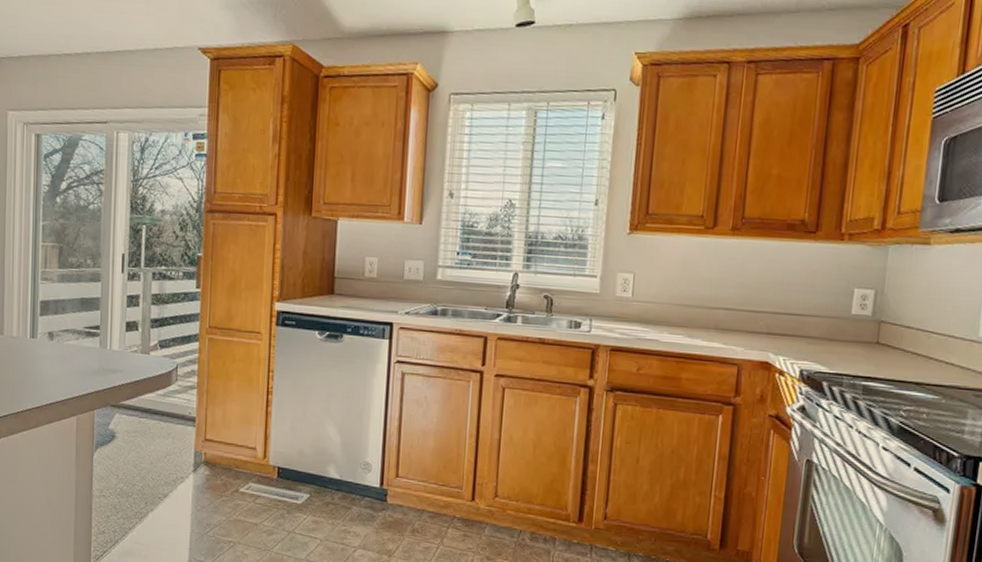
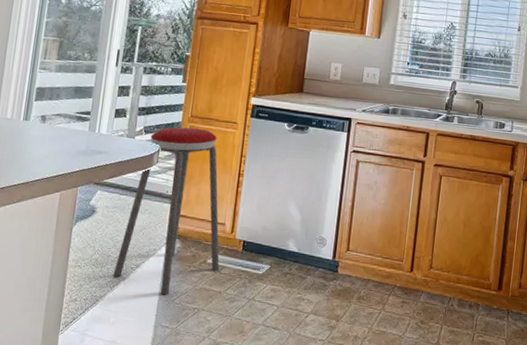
music stool: none [140,340,254,527] -> present [113,127,220,295]

